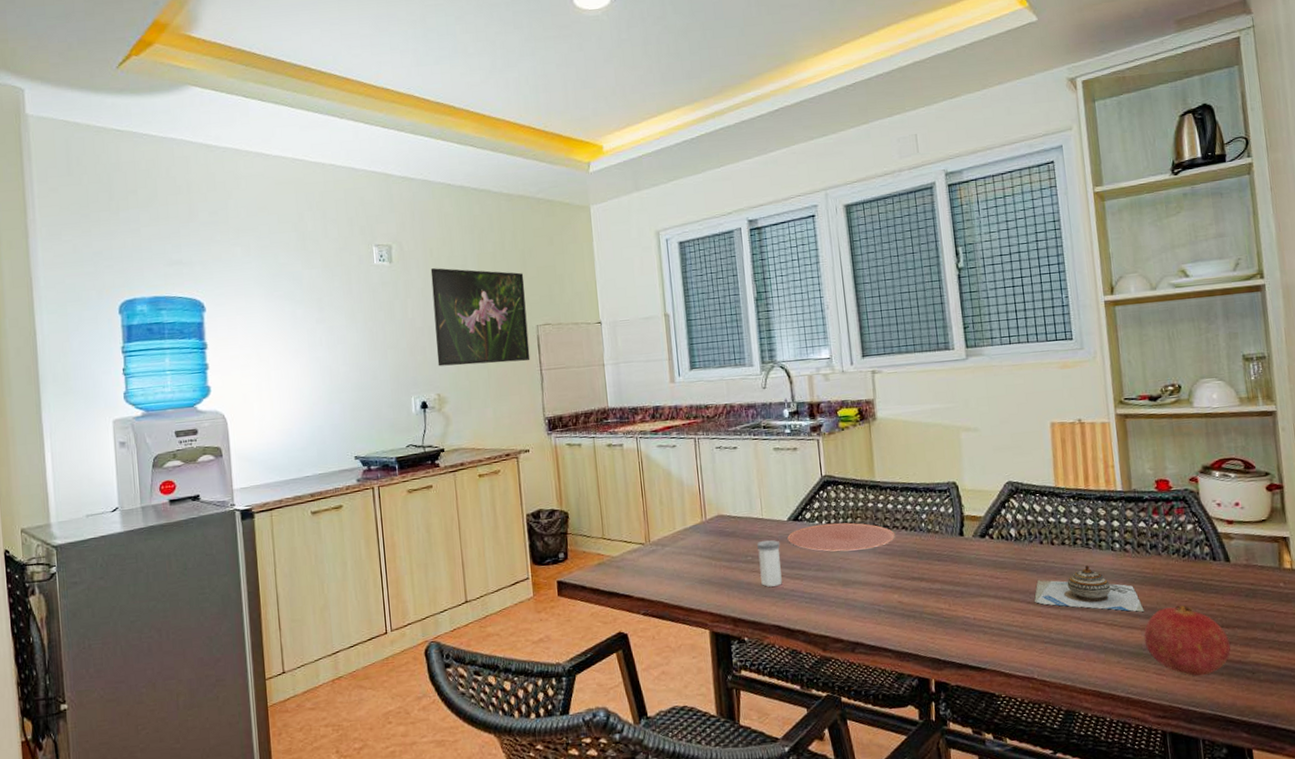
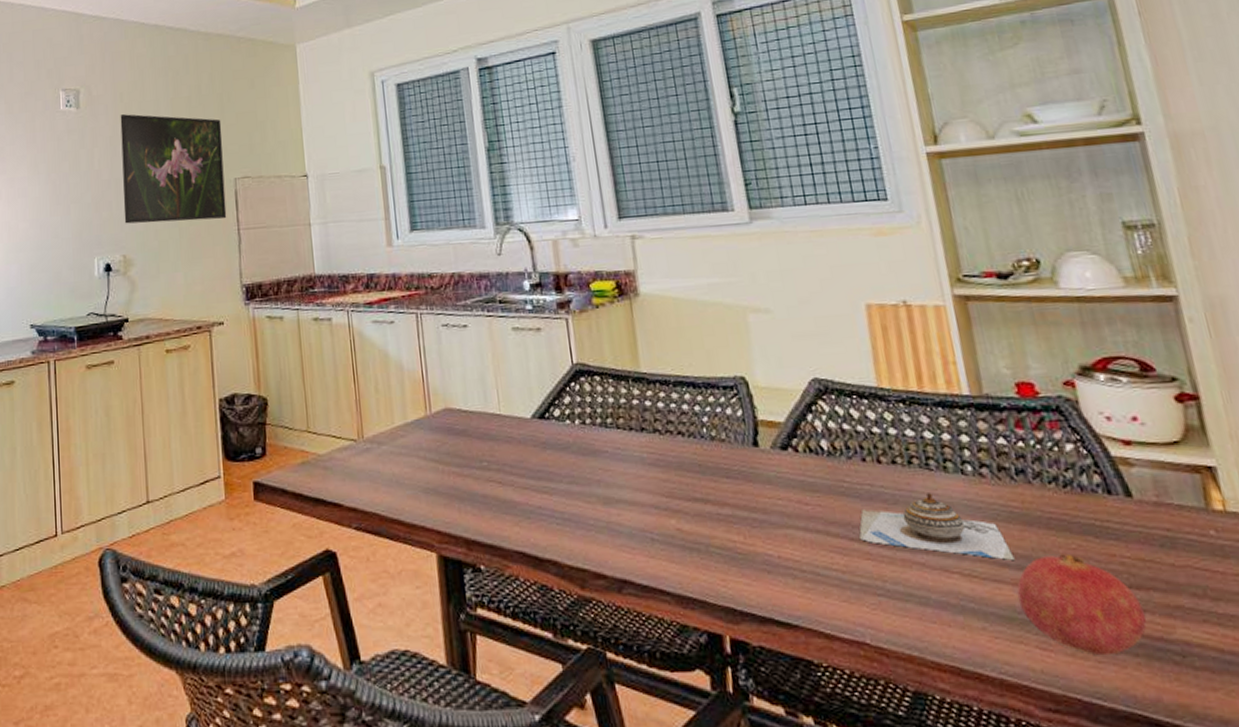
salt shaker: present [757,539,782,587] -> none [494,441,527,501]
plate: present [787,522,896,552] -> none [531,423,670,460]

